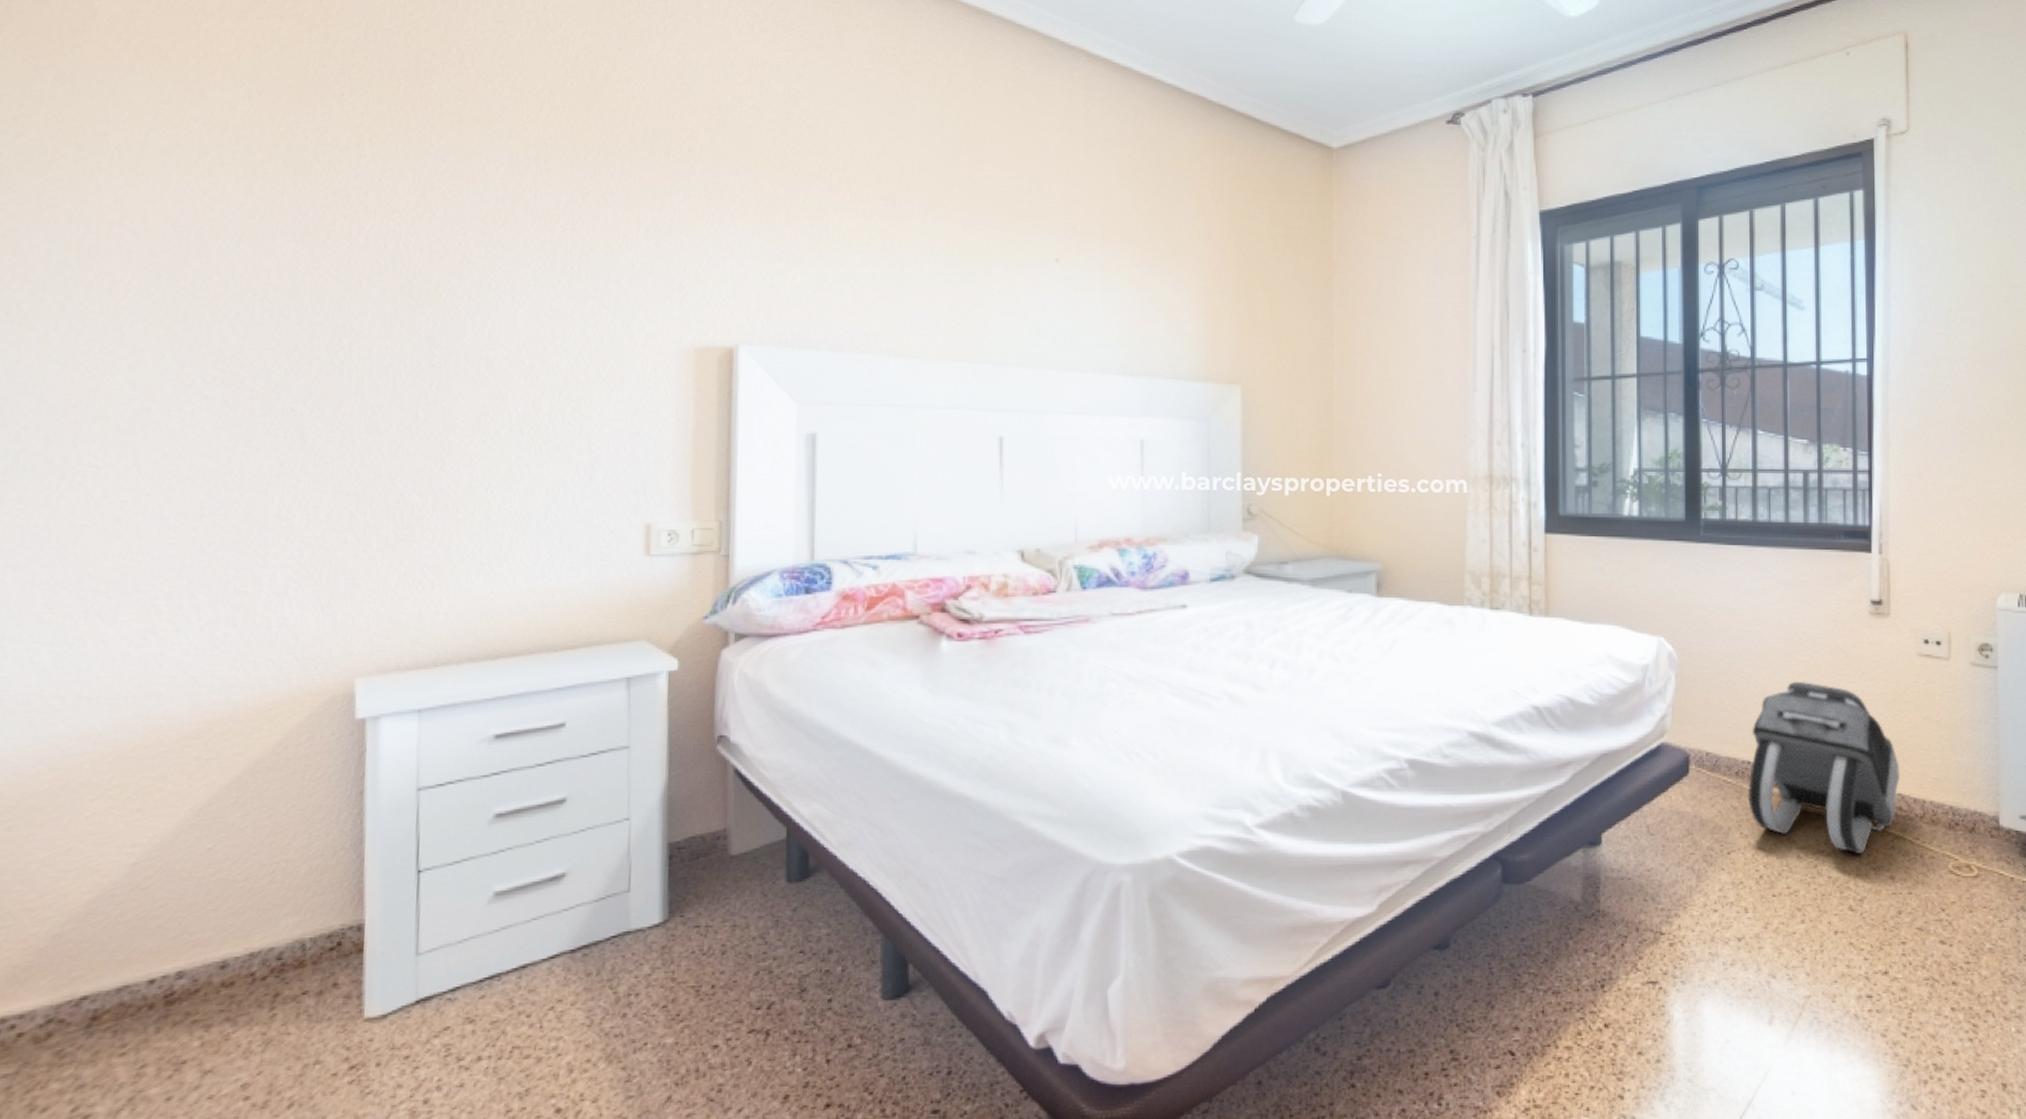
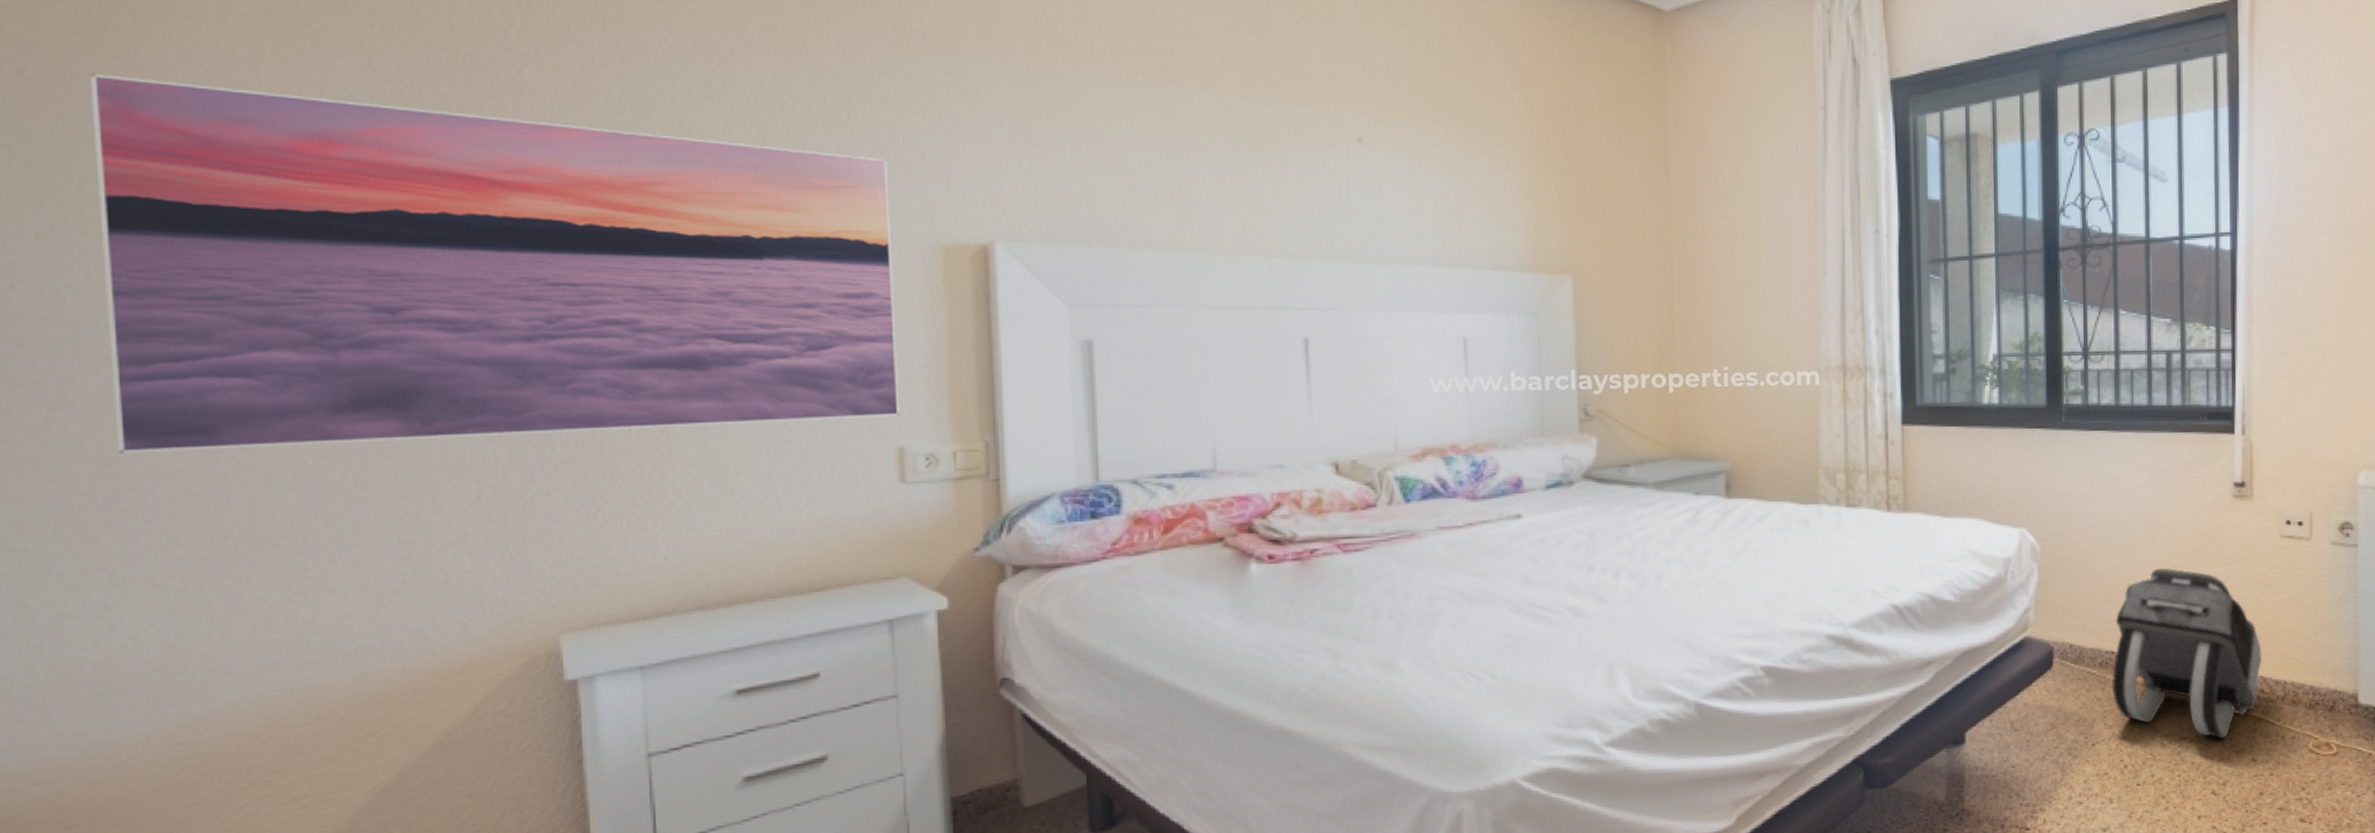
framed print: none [26,193,655,508] -> present [90,73,900,454]

